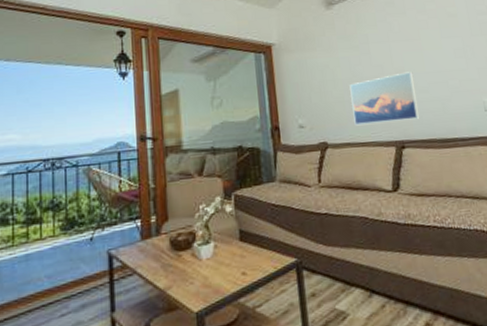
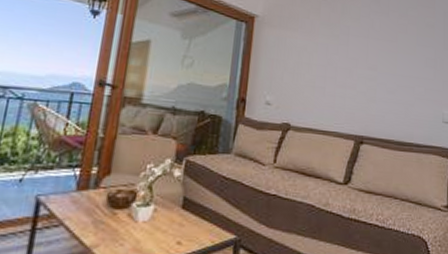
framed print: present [349,71,420,126] -> none [320,70,385,118]

